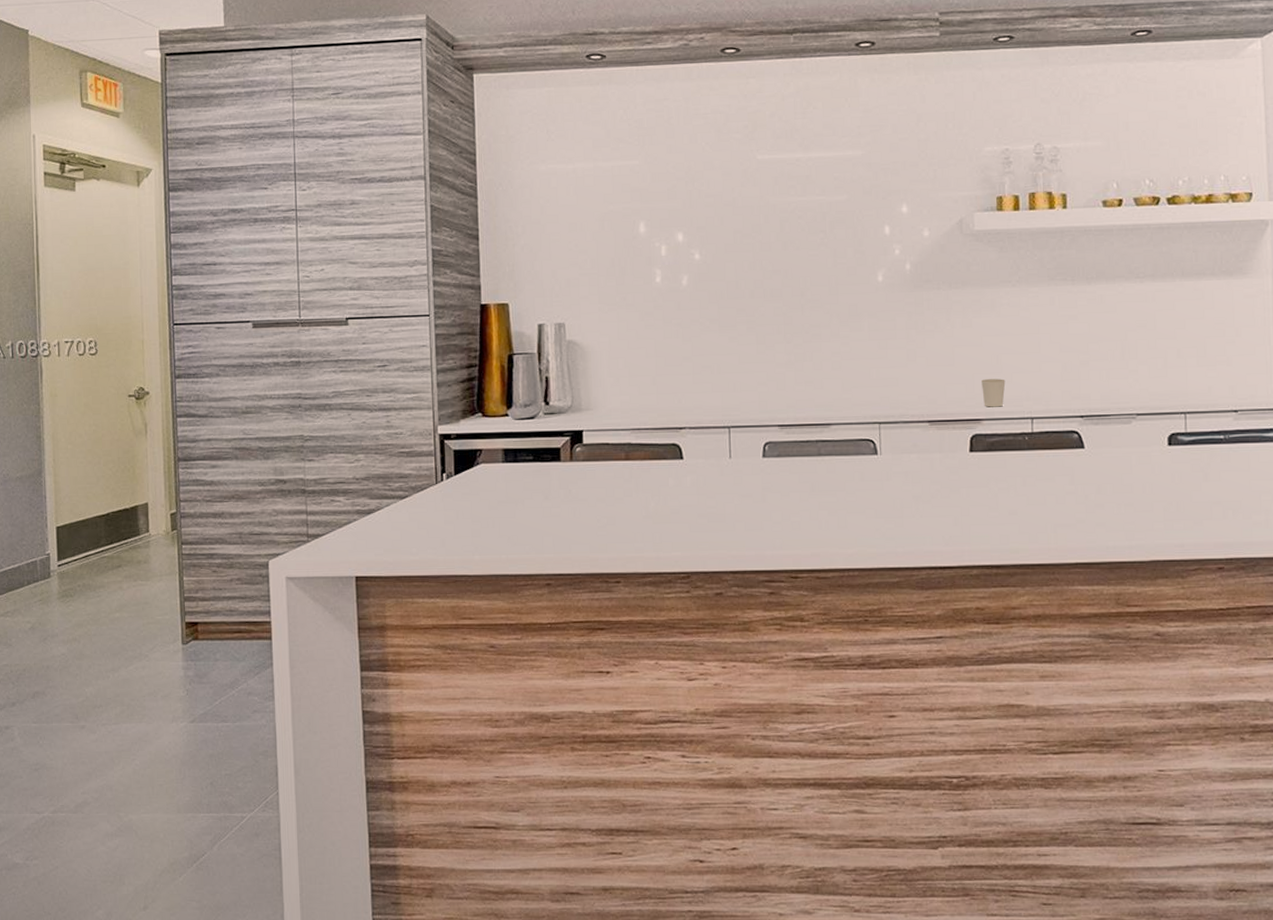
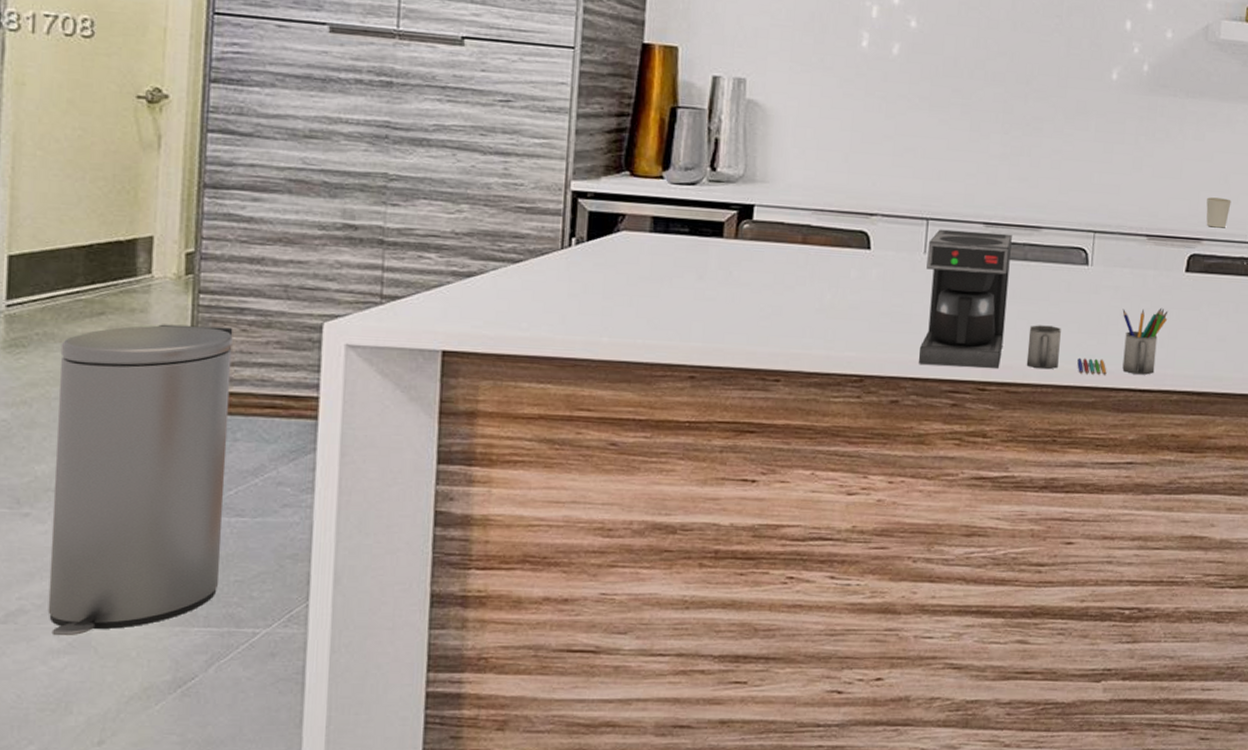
pedal bin: none [95,570,215,823] -> present [48,324,233,636]
coffee maker: none [732,433,959,558] -> present [919,229,1169,376]

